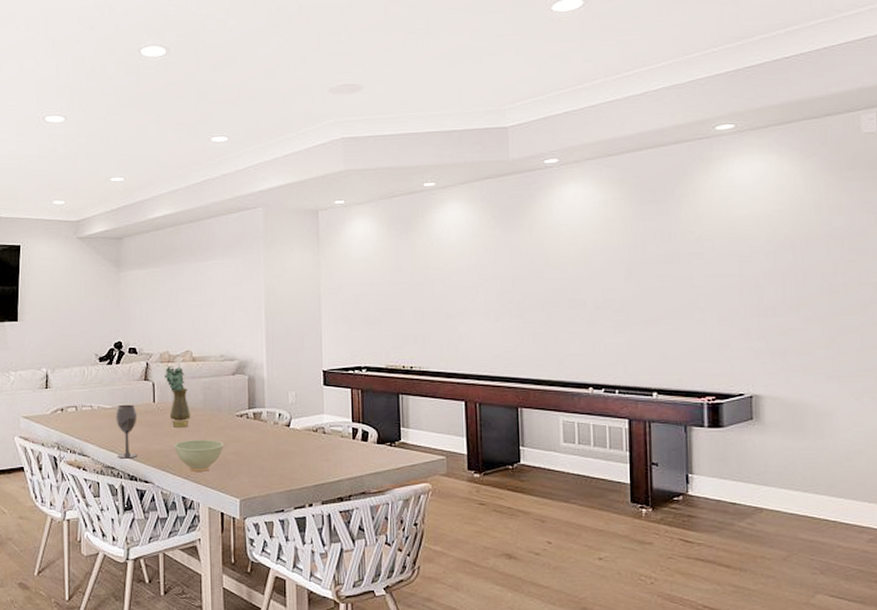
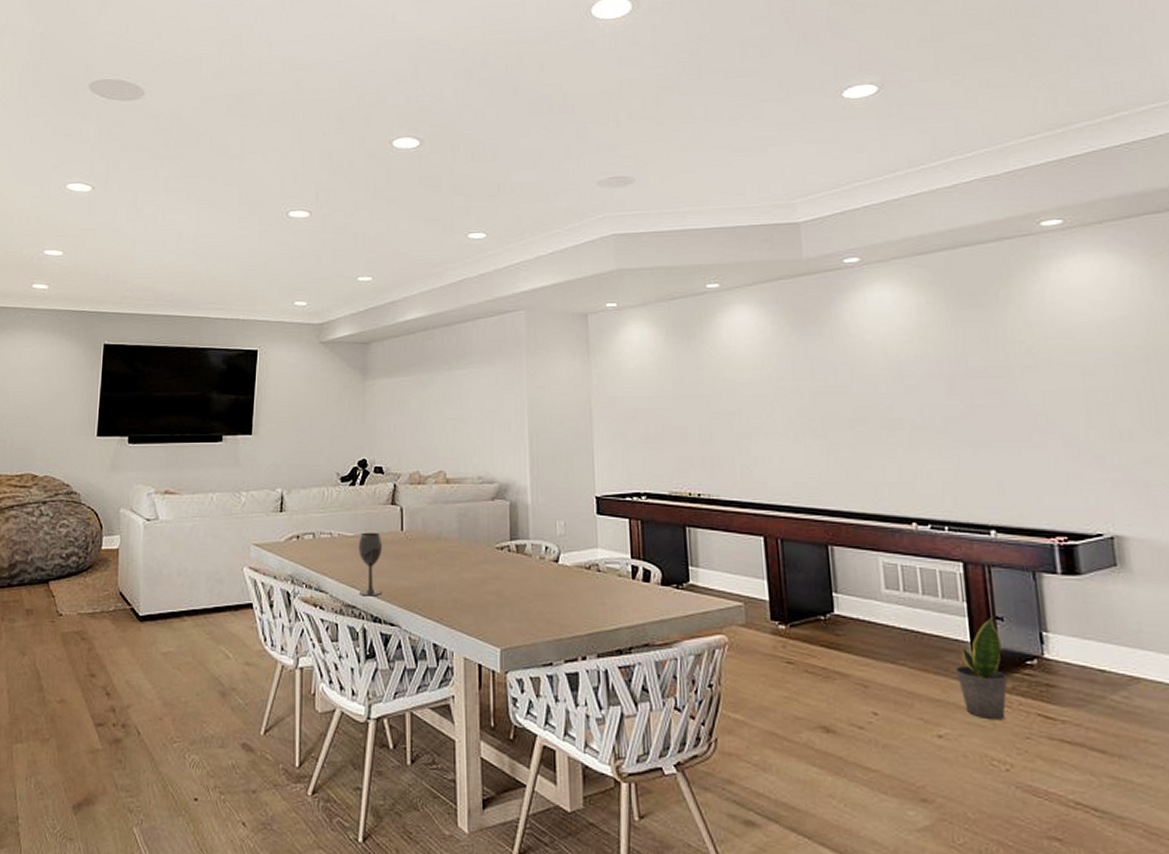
vase: present [163,364,191,427] -> none [413,486,444,560]
bowl: present [174,439,224,472] -> none [424,575,482,614]
potted plant: none [616,464,658,544] -> present [955,618,1008,719]

